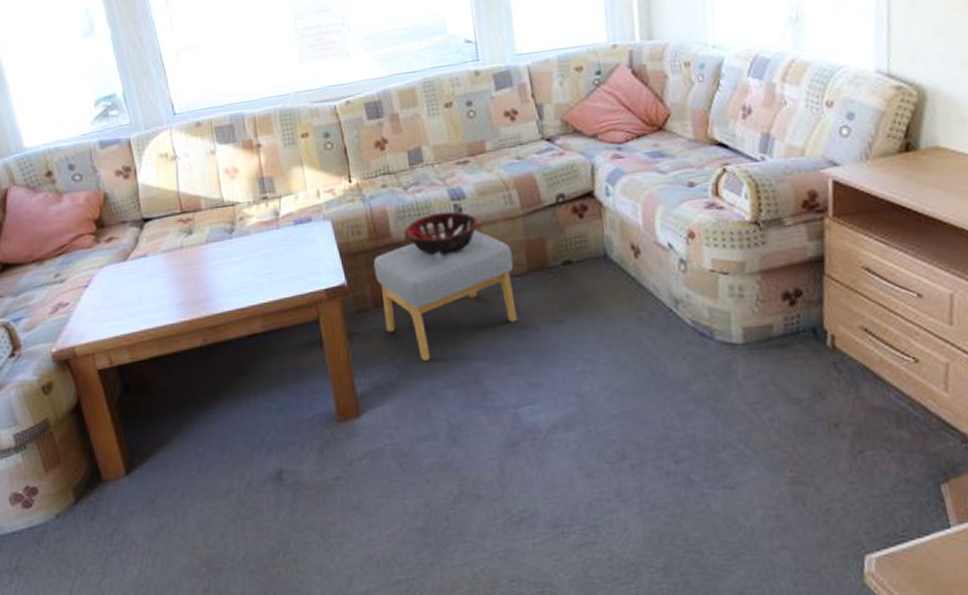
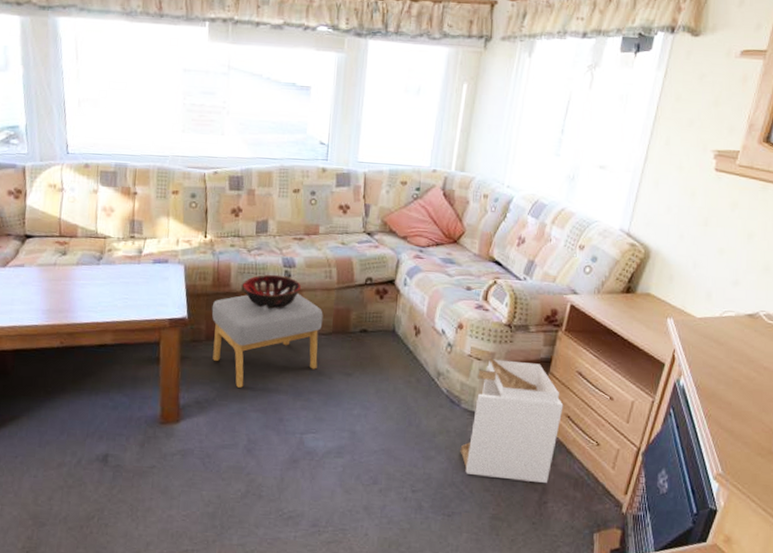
staircase: none [726,265,858,429] -> present [460,357,564,484]

